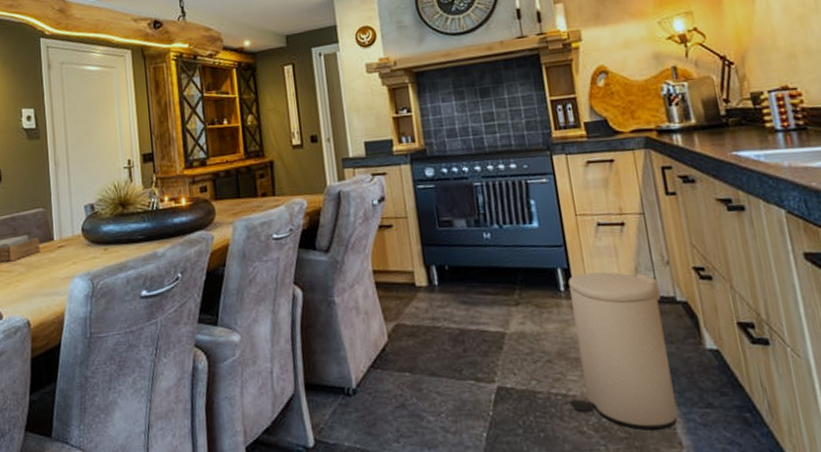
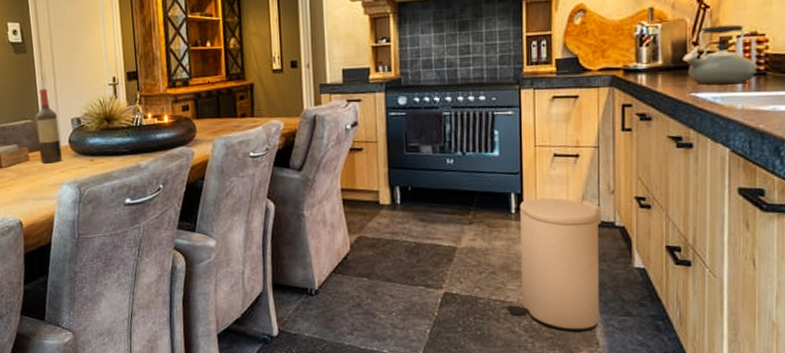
wine bottle: none [47,174,75,255] -> present [35,88,63,164]
kettle: none [716,79,796,143] -> present [682,24,756,85]

